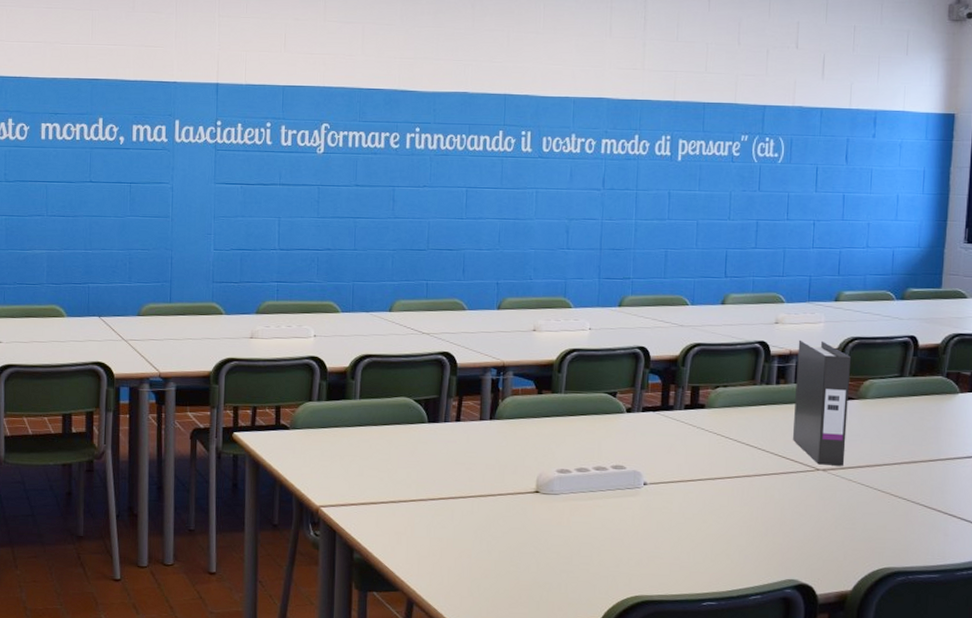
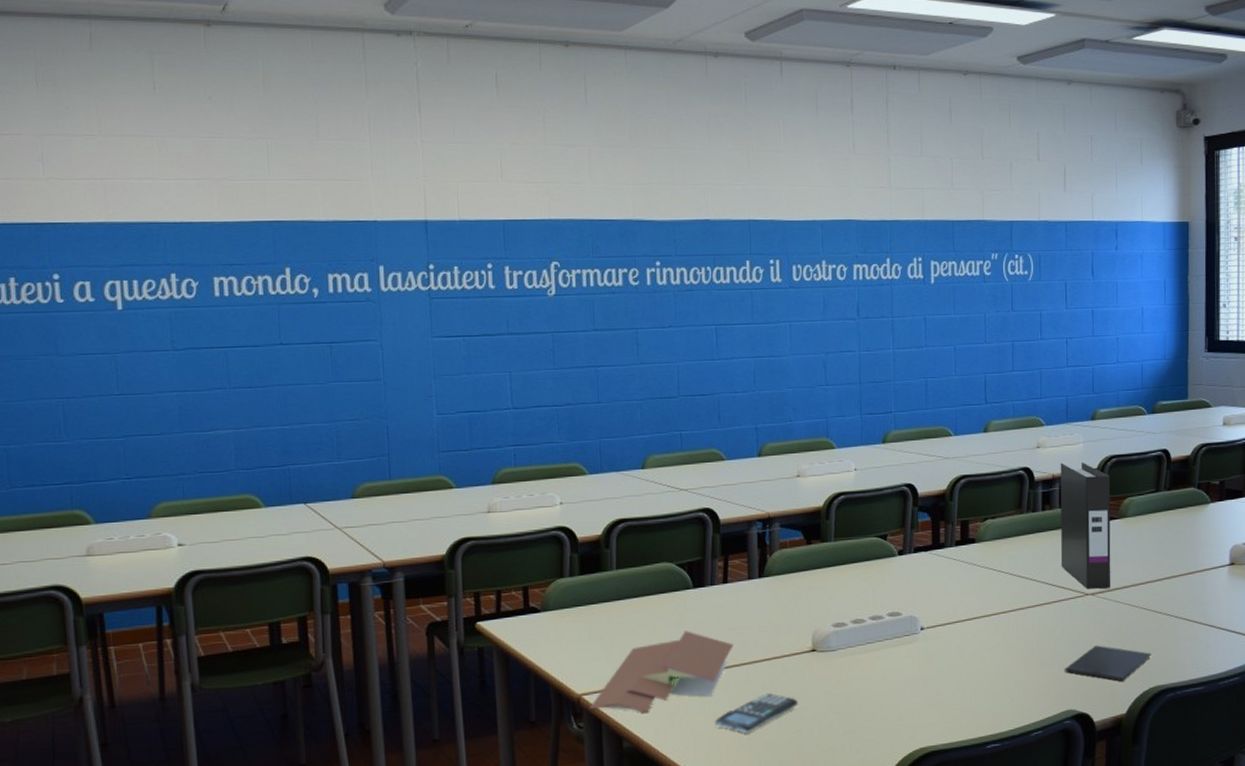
papers: none [325,460,462,529] -> present [589,631,734,713]
calculator: none [438,526,519,560] -> present [714,693,799,733]
tablet: none [788,520,884,558] -> present [1064,645,1152,681]

